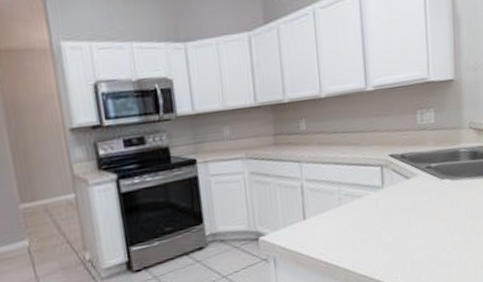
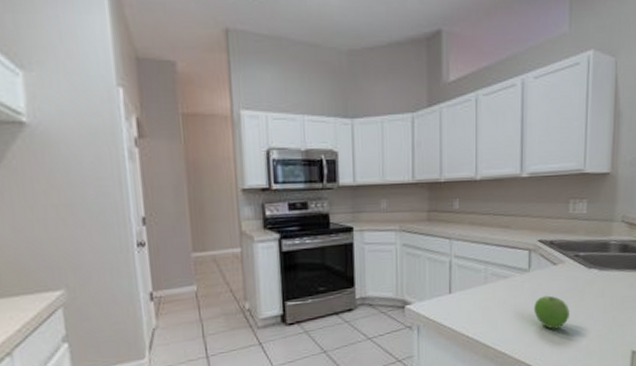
fruit: none [391,211,427,246] -> present [534,295,569,329]

